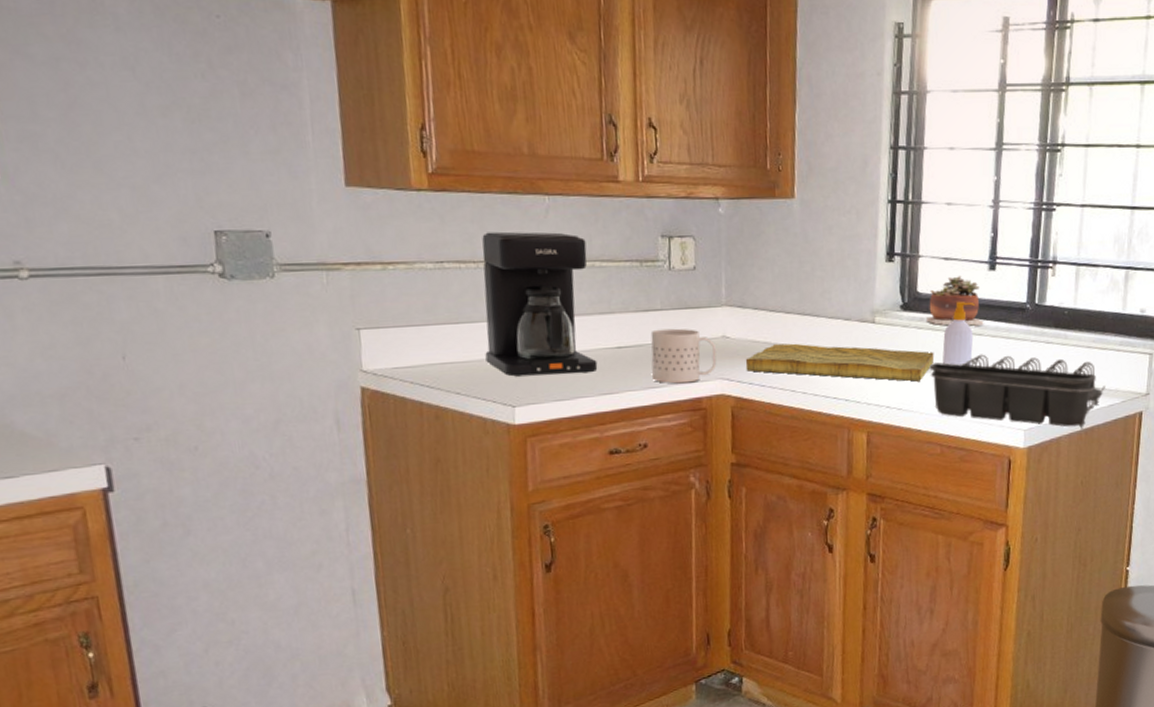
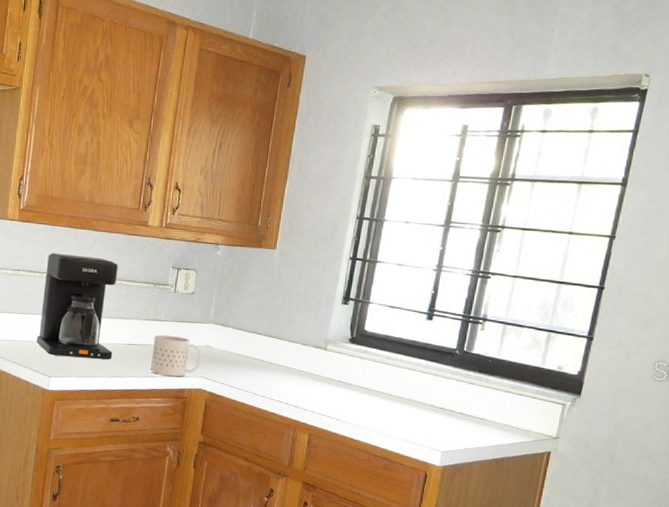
cutting board: present [745,343,935,382] -> none [221,356,372,400]
succulent plant: present [925,276,984,326] -> none [368,321,417,363]
dish rack: present [929,354,1105,428] -> none [366,385,519,457]
soap bottle: present [942,301,976,366] -> none [379,341,412,394]

